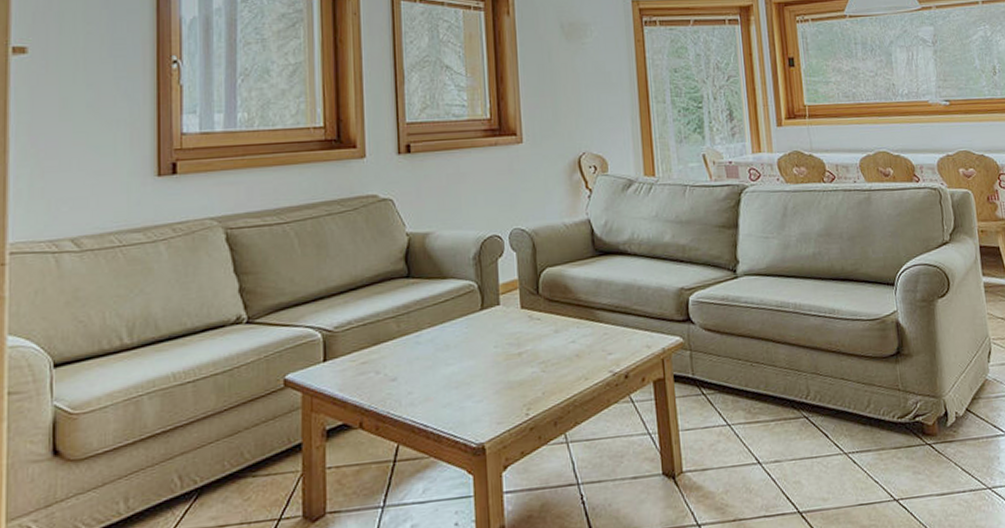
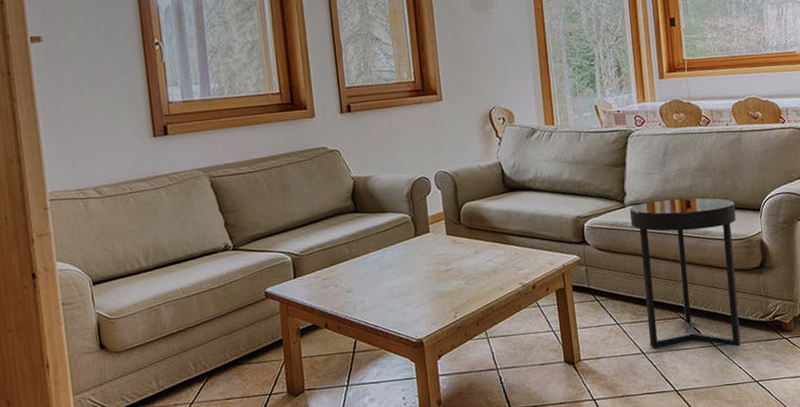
side table: none [742,268,877,456] -> present [629,198,741,348]

